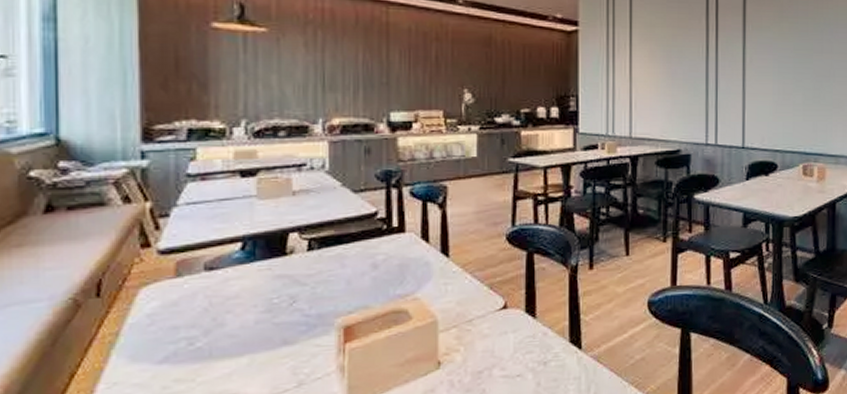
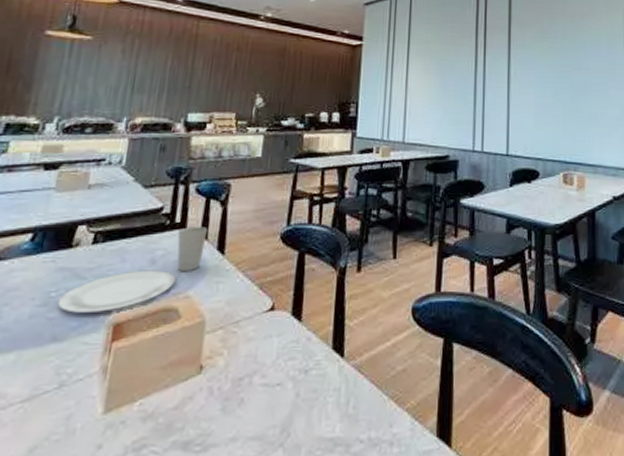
plate: none [282,274,401,318] -> present [58,270,176,313]
cup: none [396,230,429,276] -> present [177,227,208,272]

